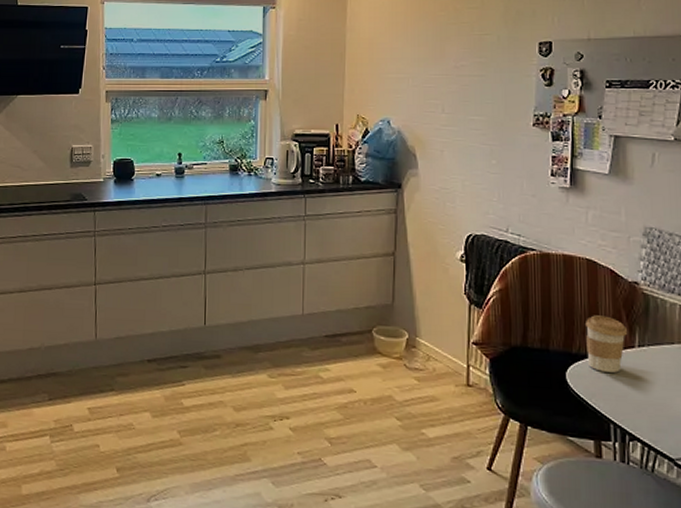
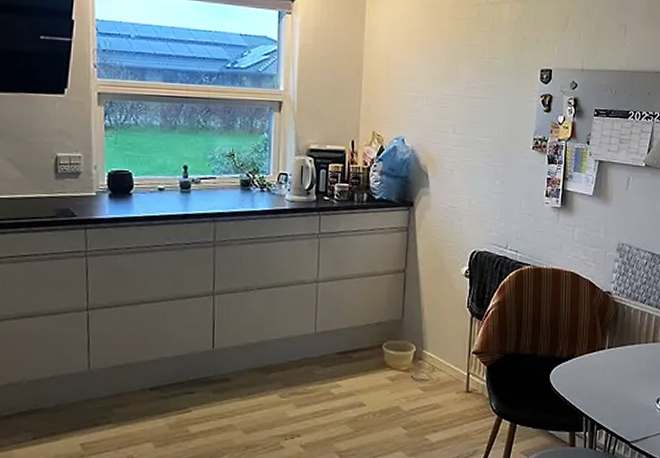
coffee cup: present [586,315,628,373] -> none [567,322,601,372]

